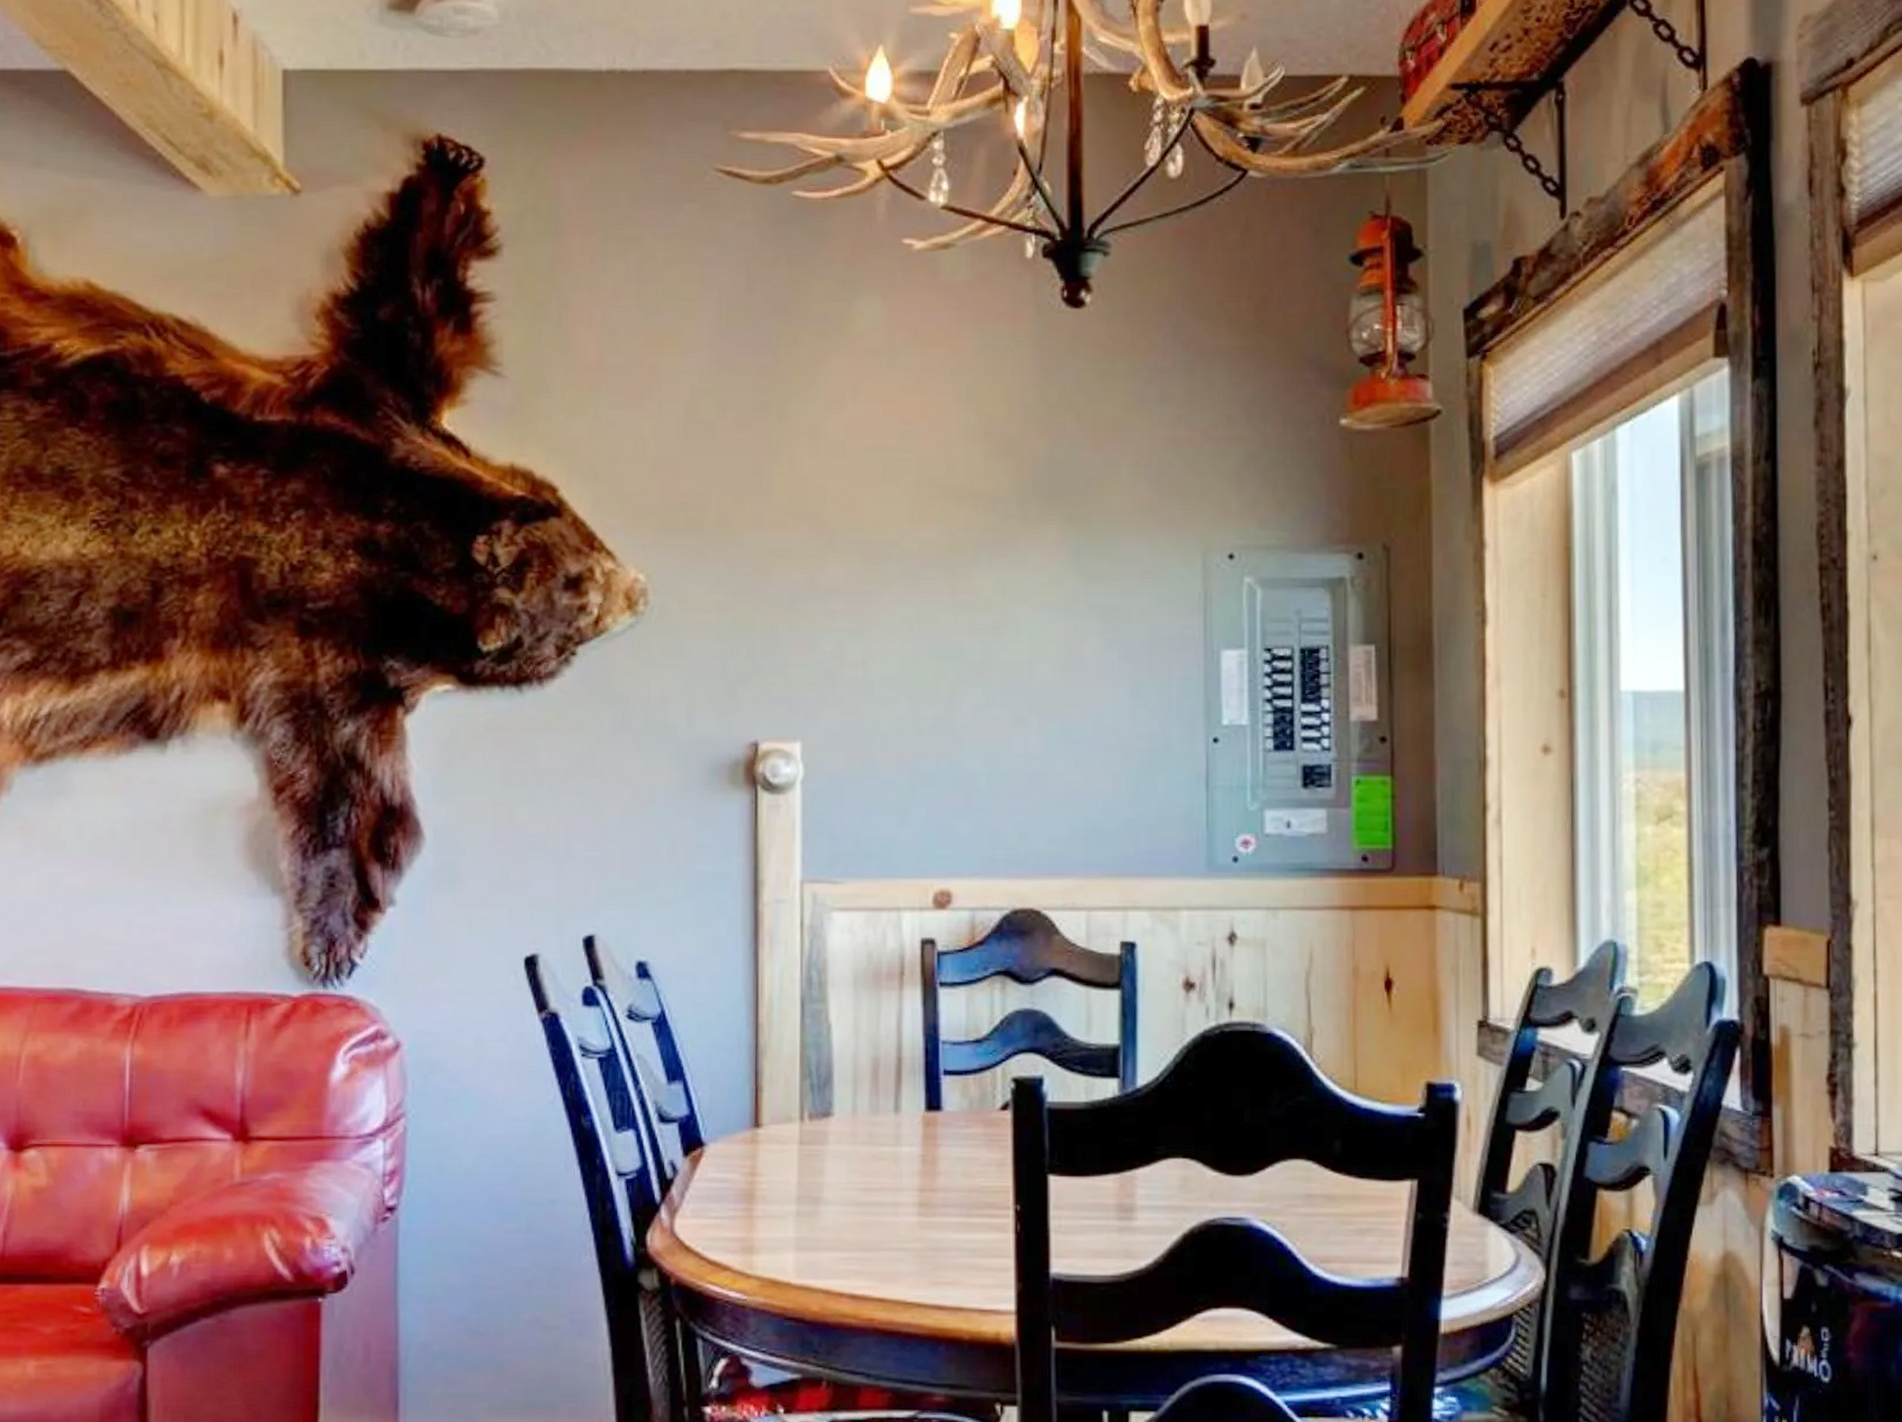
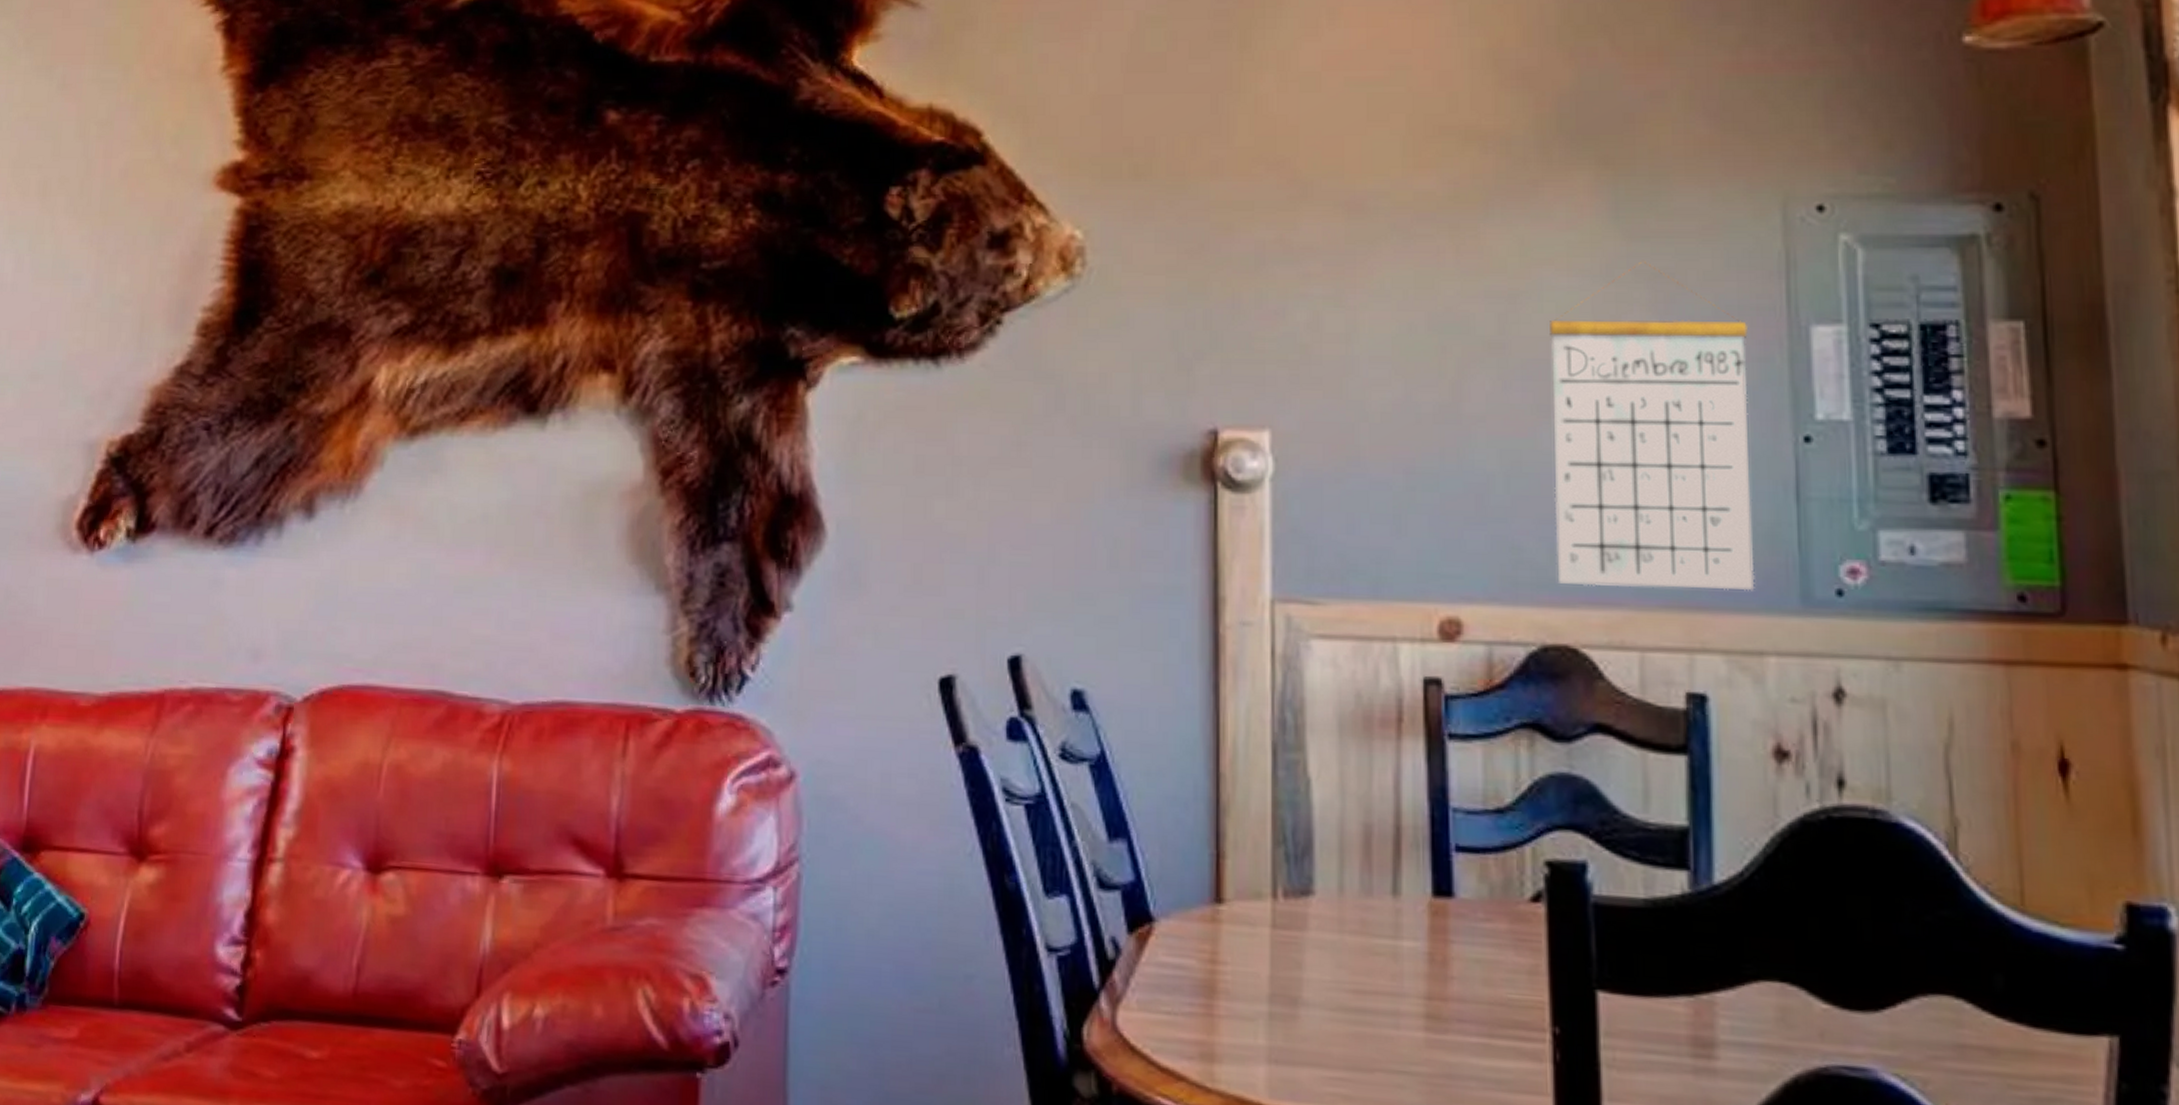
calendar: none [1024,599,1174,861] -> present [1550,261,1755,591]

